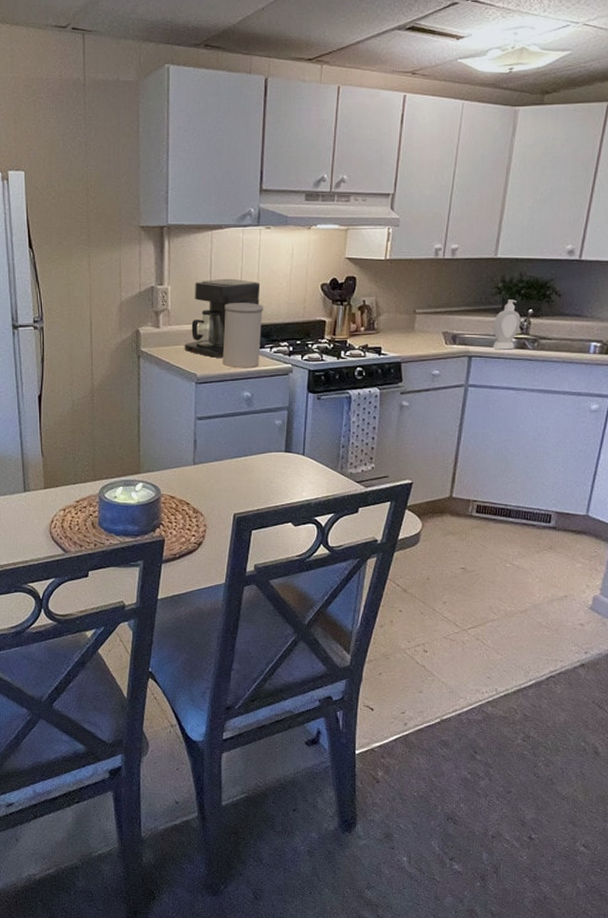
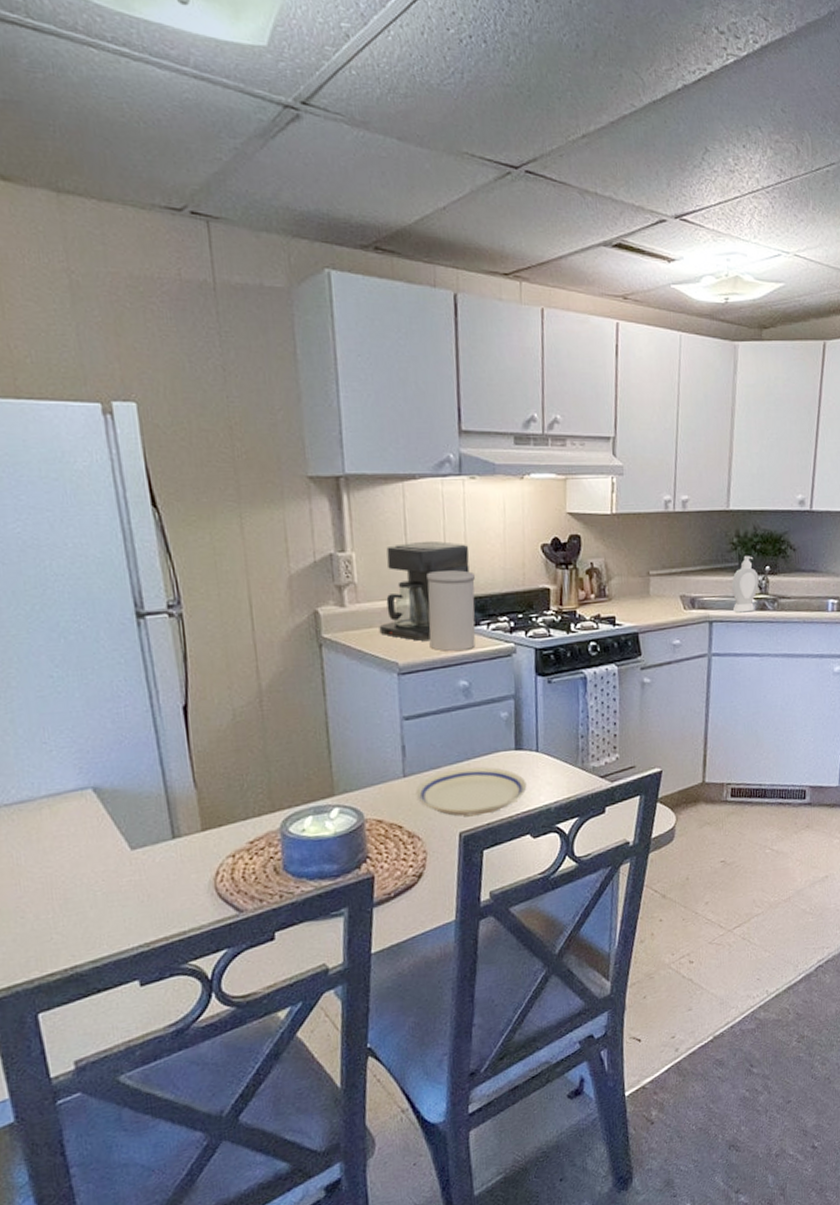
plate: none [202,462,292,502] -> present [415,767,527,817]

